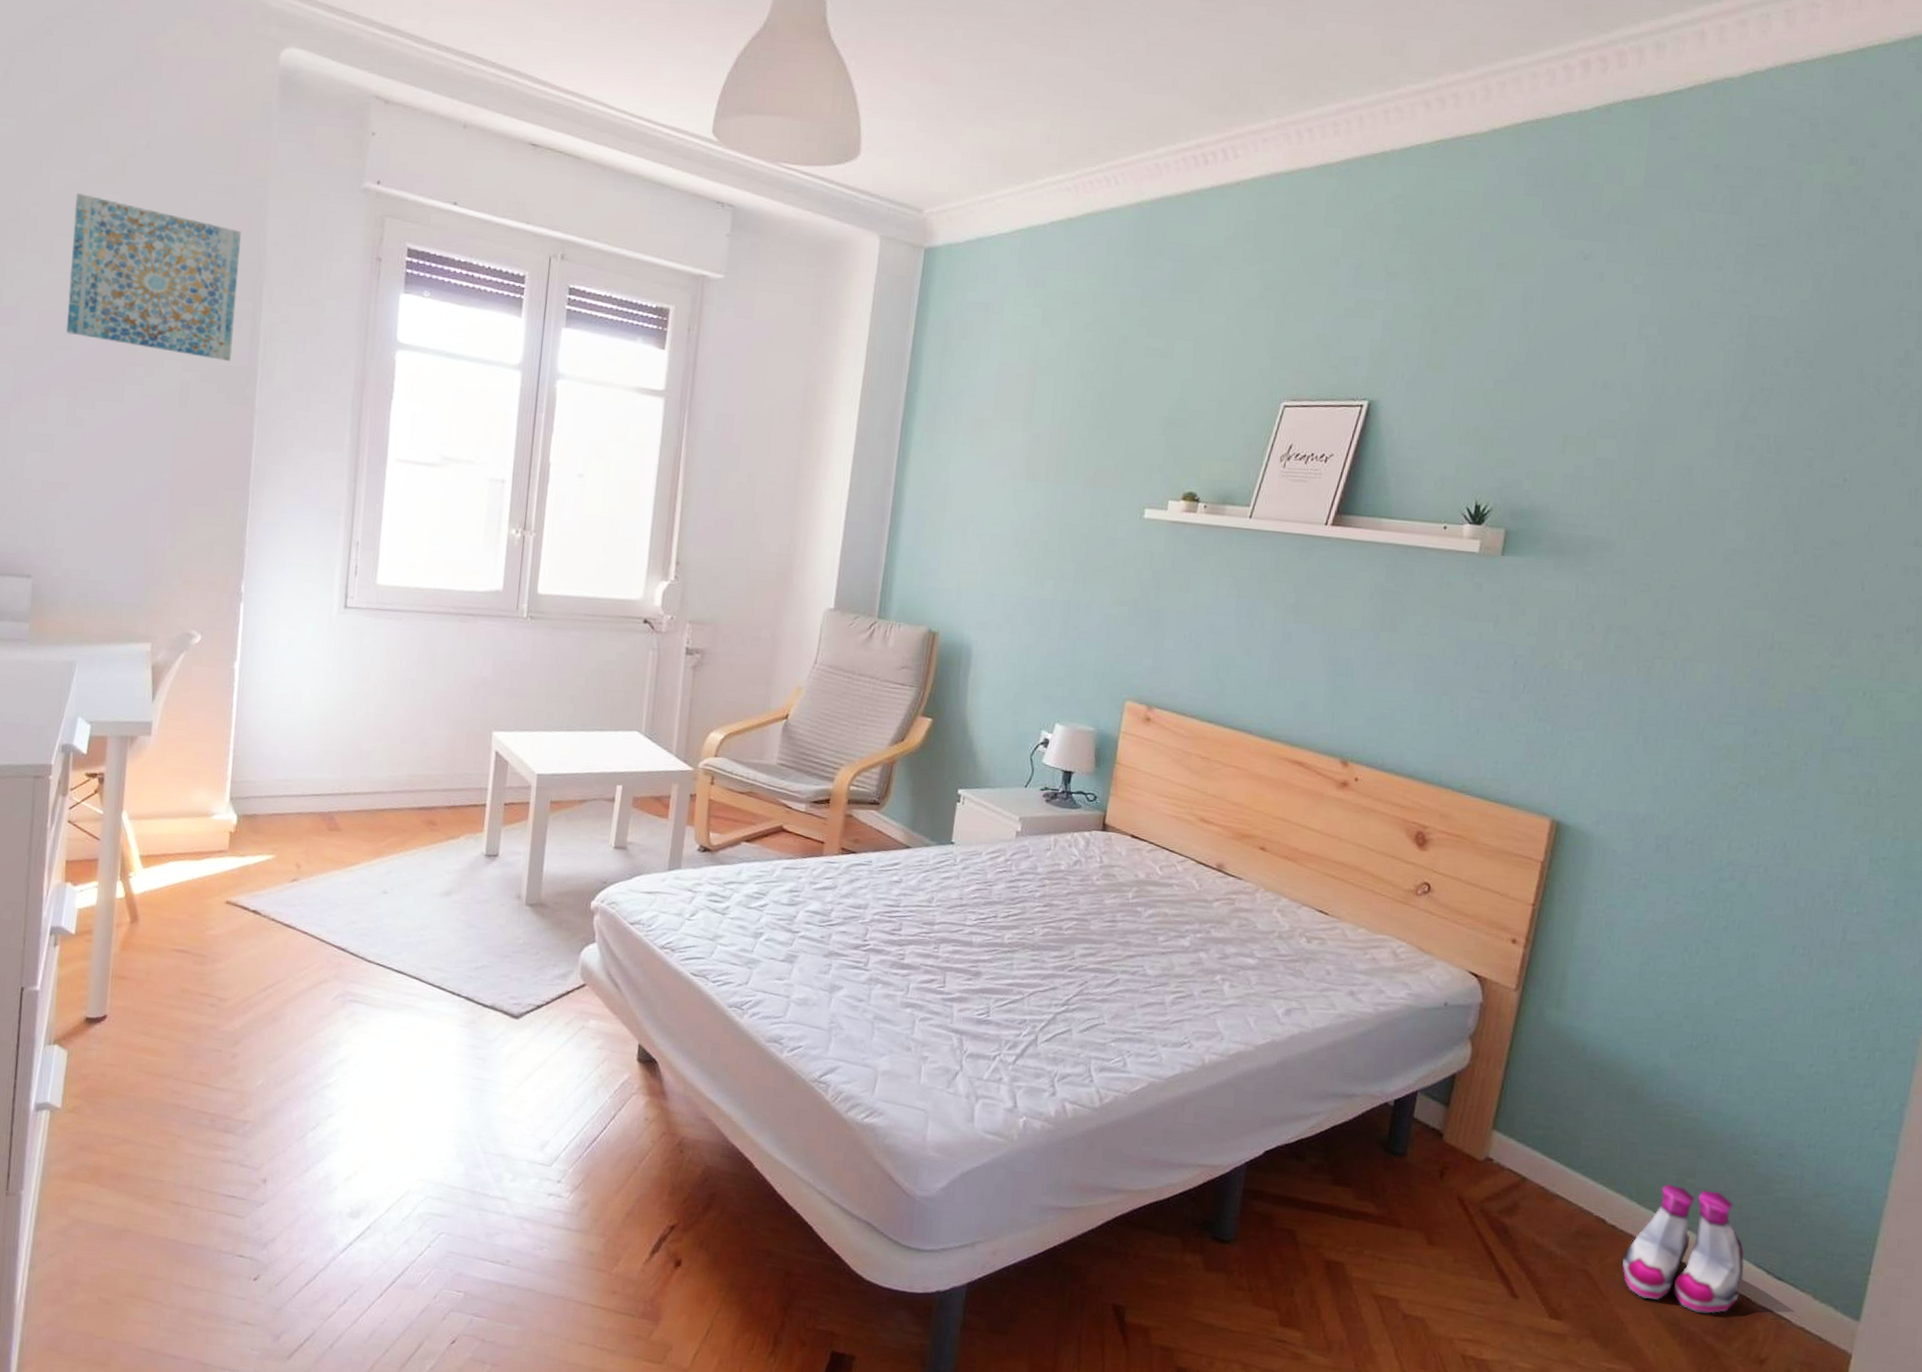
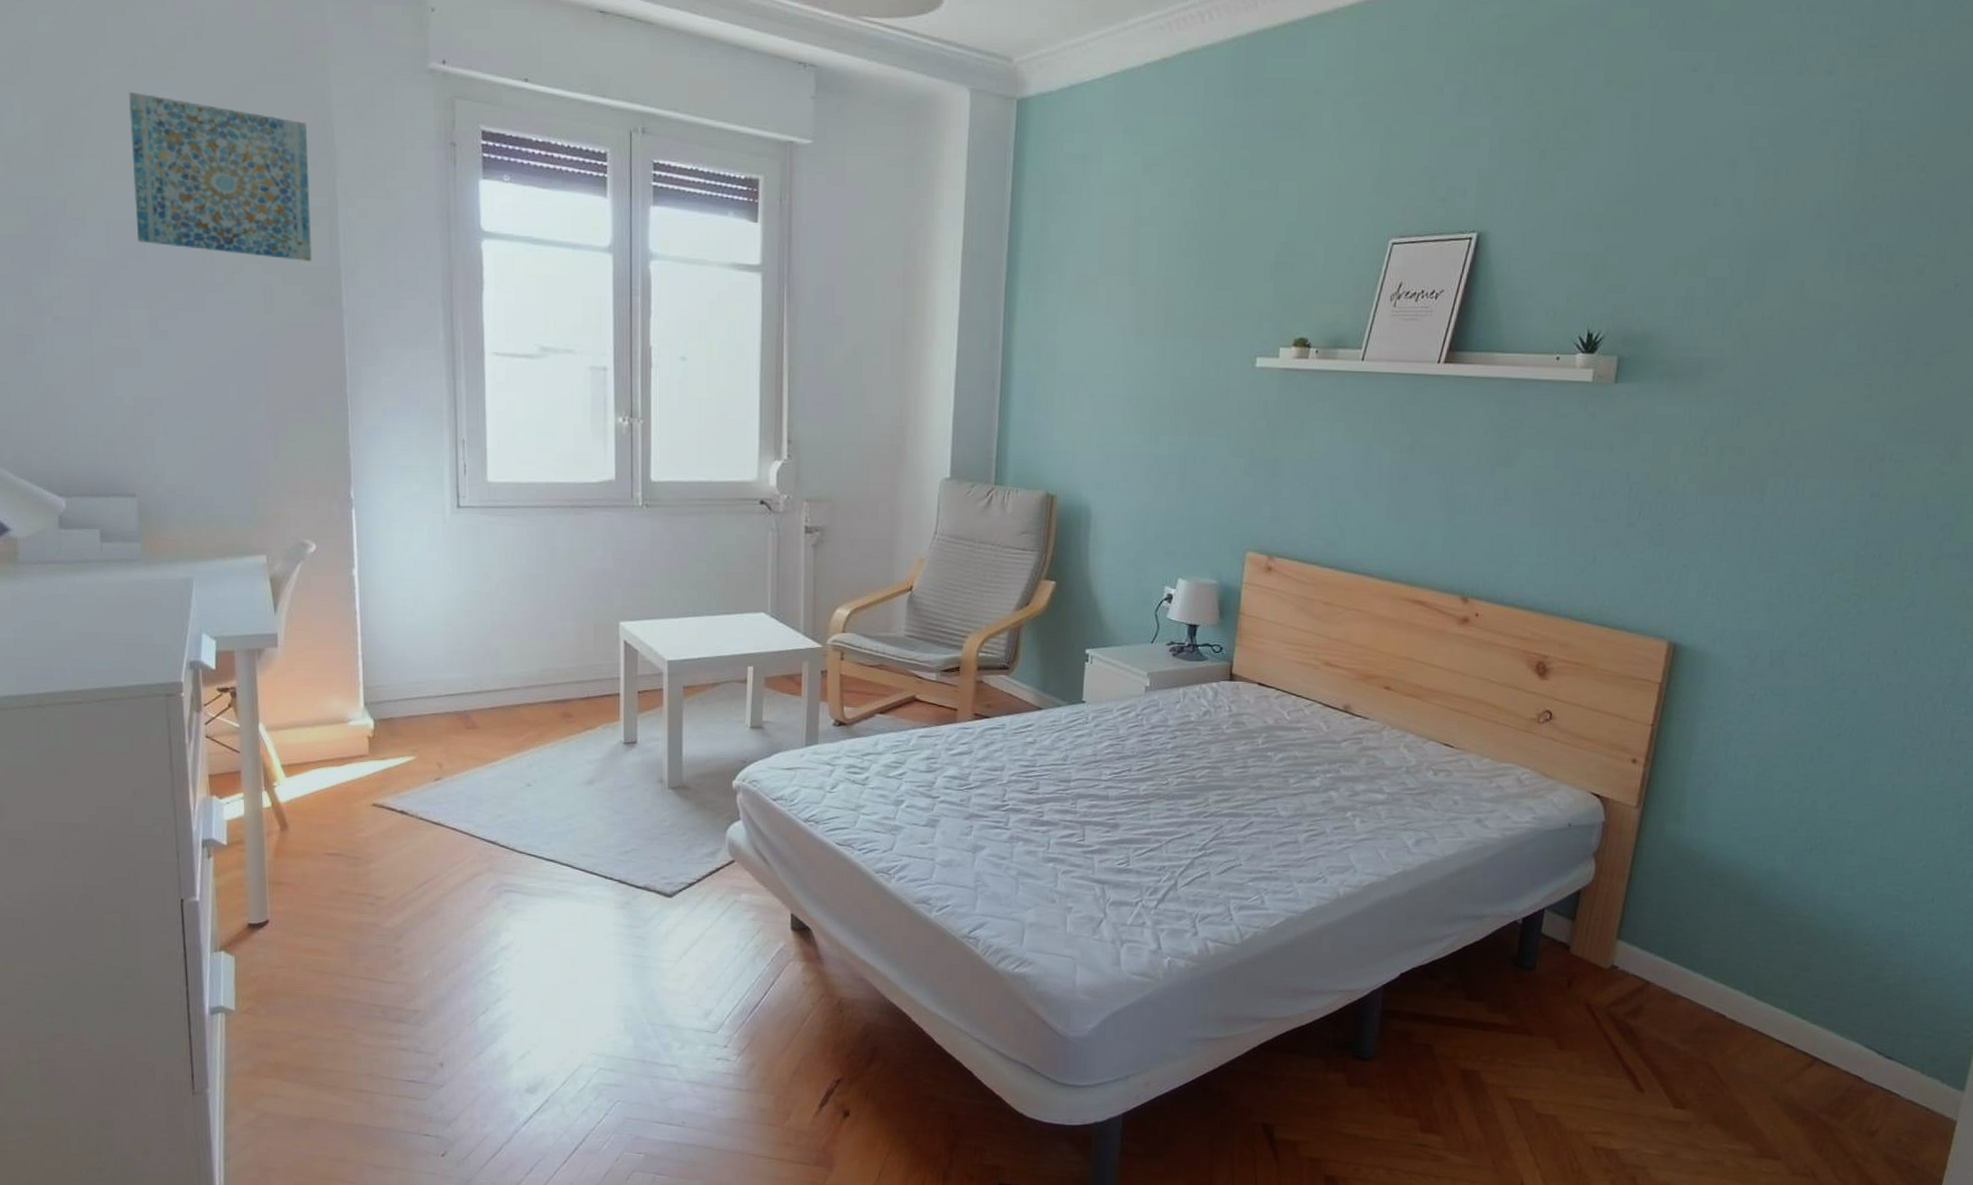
boots: present [1621,1183,1745,1314] -> none [1741,978,1857,1094]

